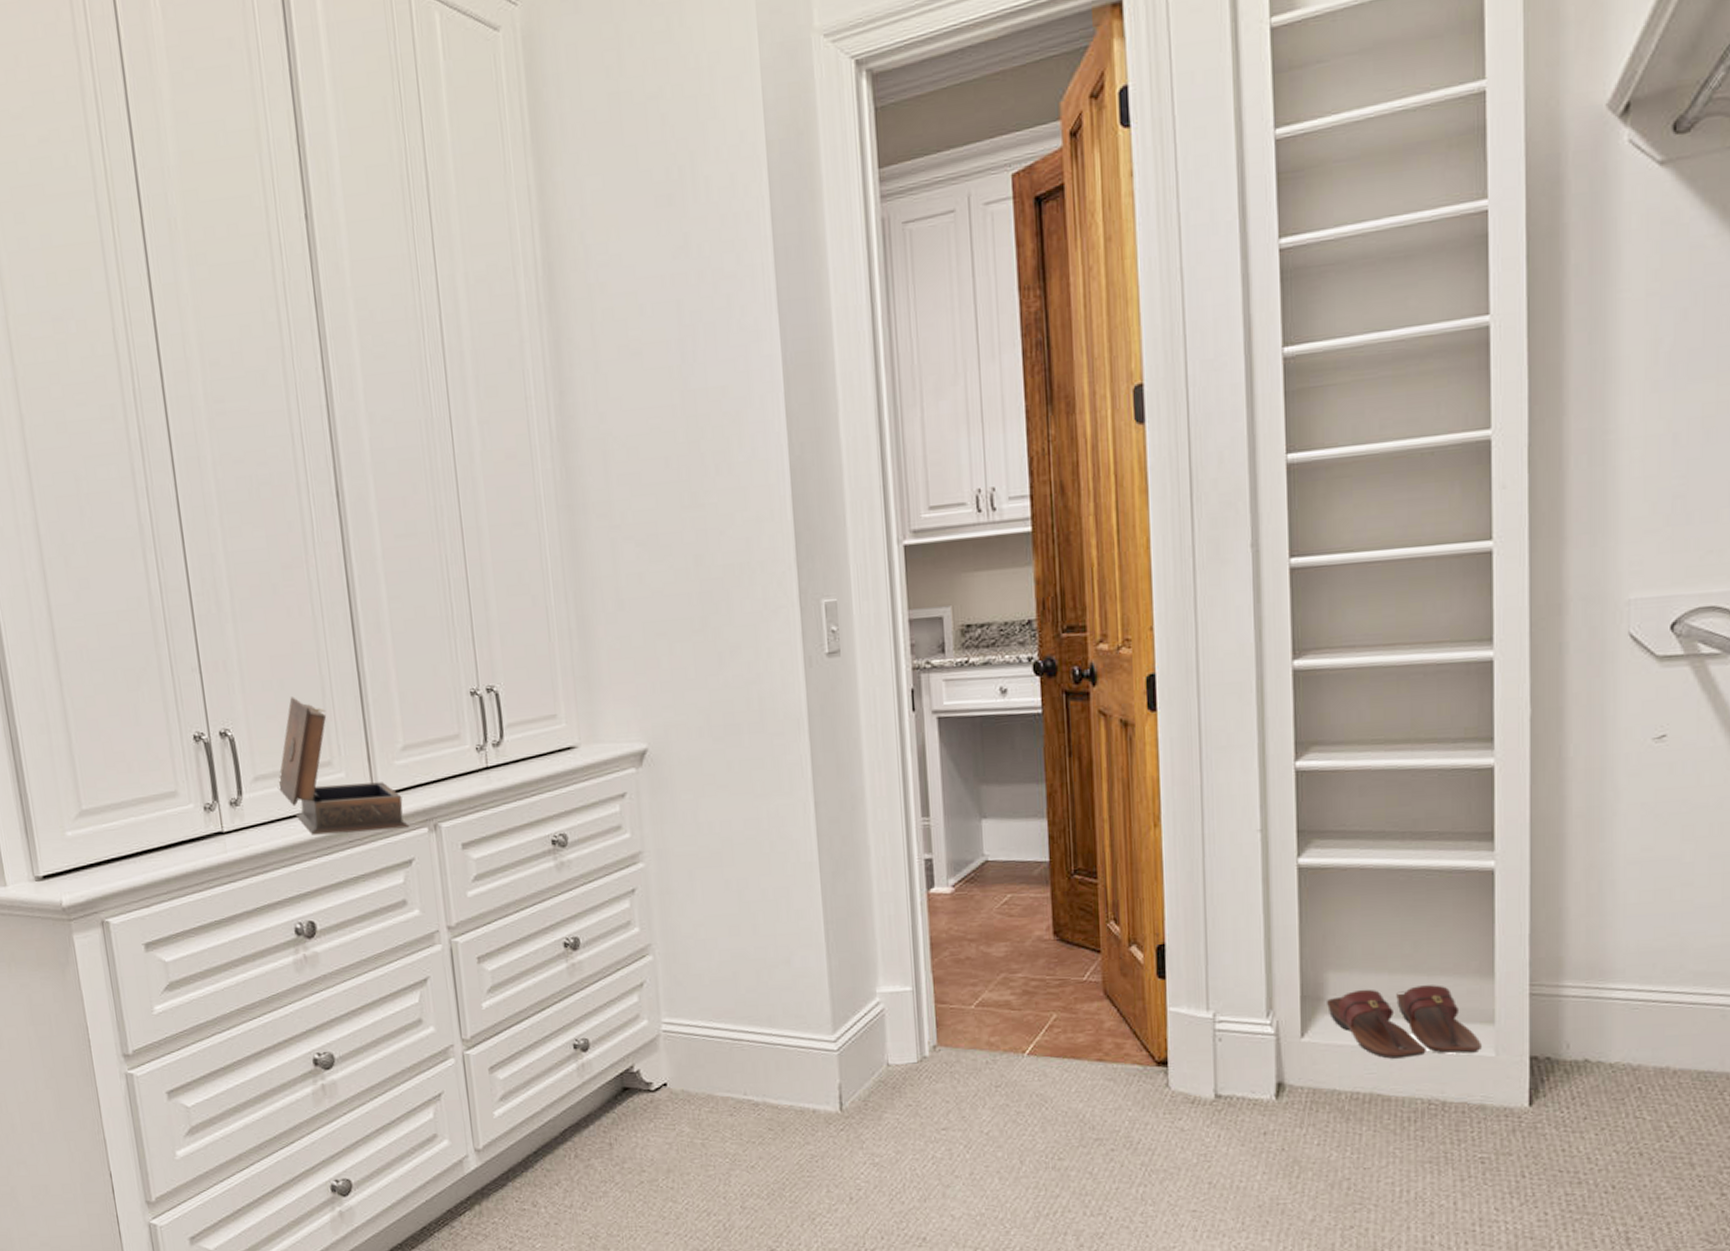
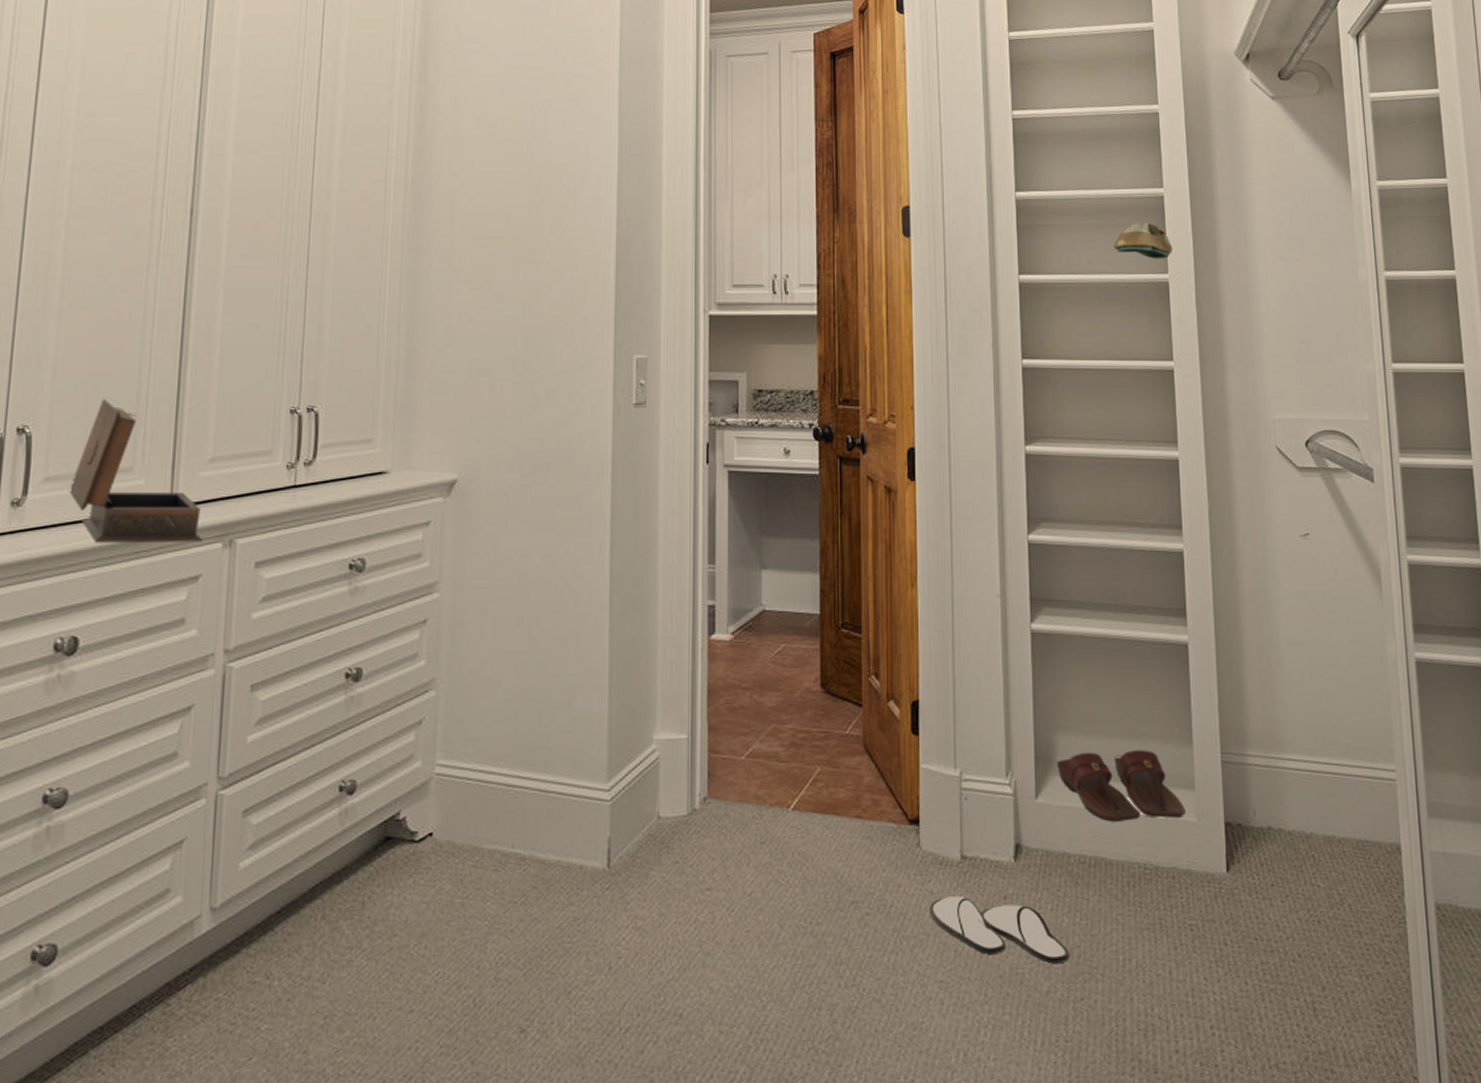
slippers: none [1180,1133,1338,1194] -> present [929,896,1069,963]
ballet flat: none [1415,363,1500,413] -> present [1113,222,1173,259]

